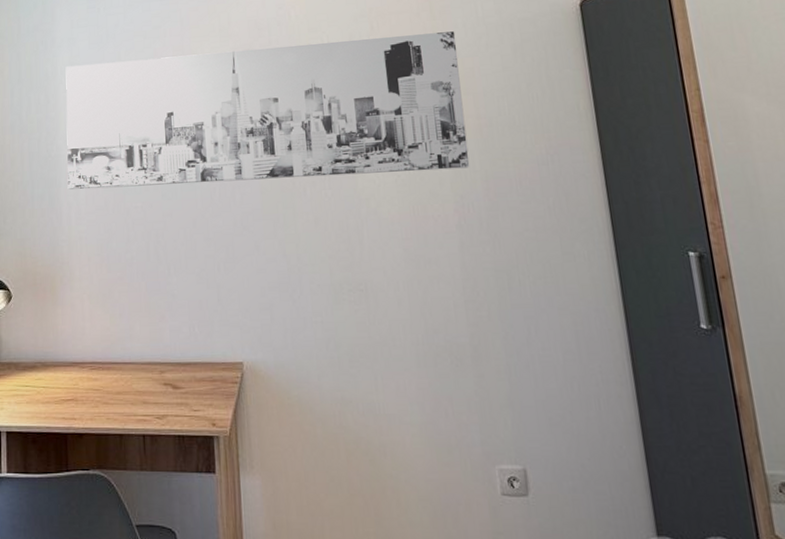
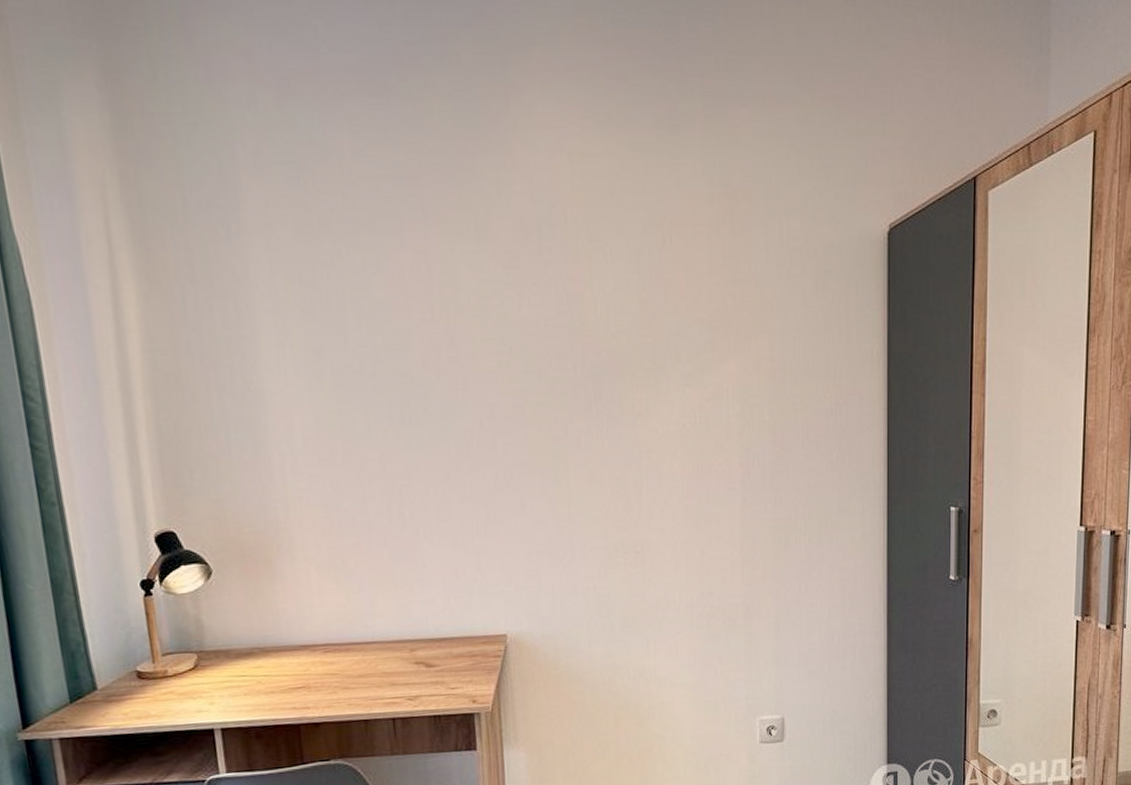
wall art: present [65,31,470,190] -> none [261,254,759,435]

